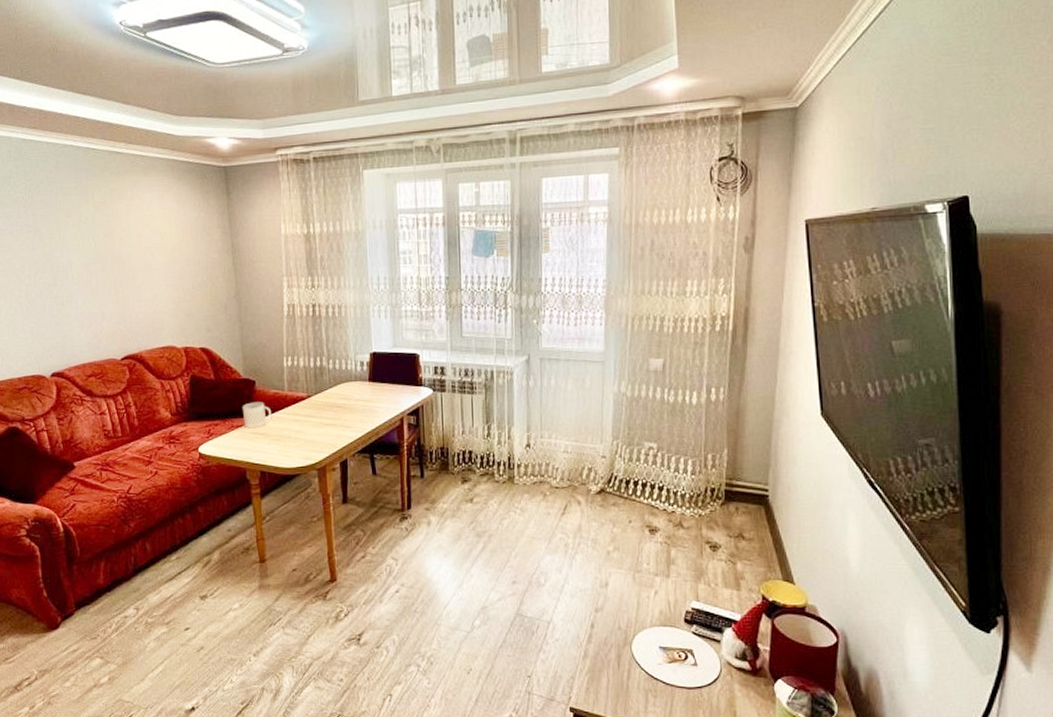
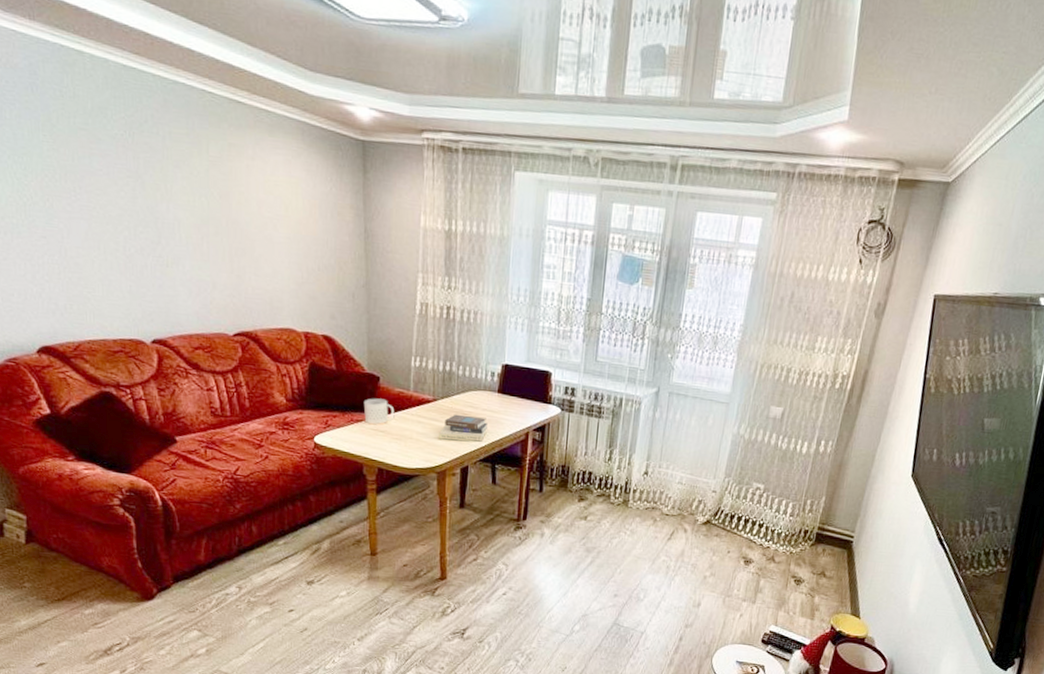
books: none [316,408,362,435] -> present [439,414,487,442]

